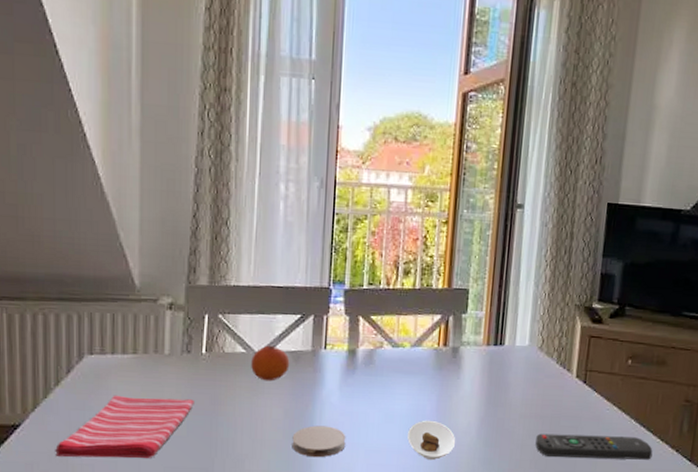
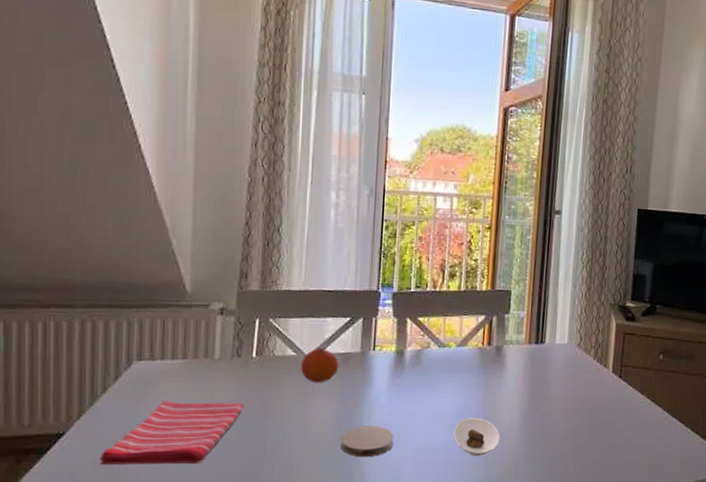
remote control: present [535,433,653,460] -> none [575,427,685,450]

